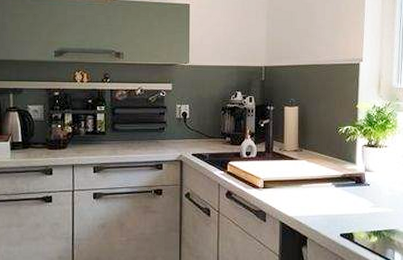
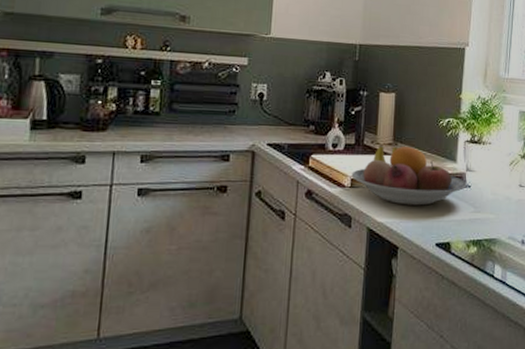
fruit bowl: none [264,151,366,202] -> present [351,145,467,206]

